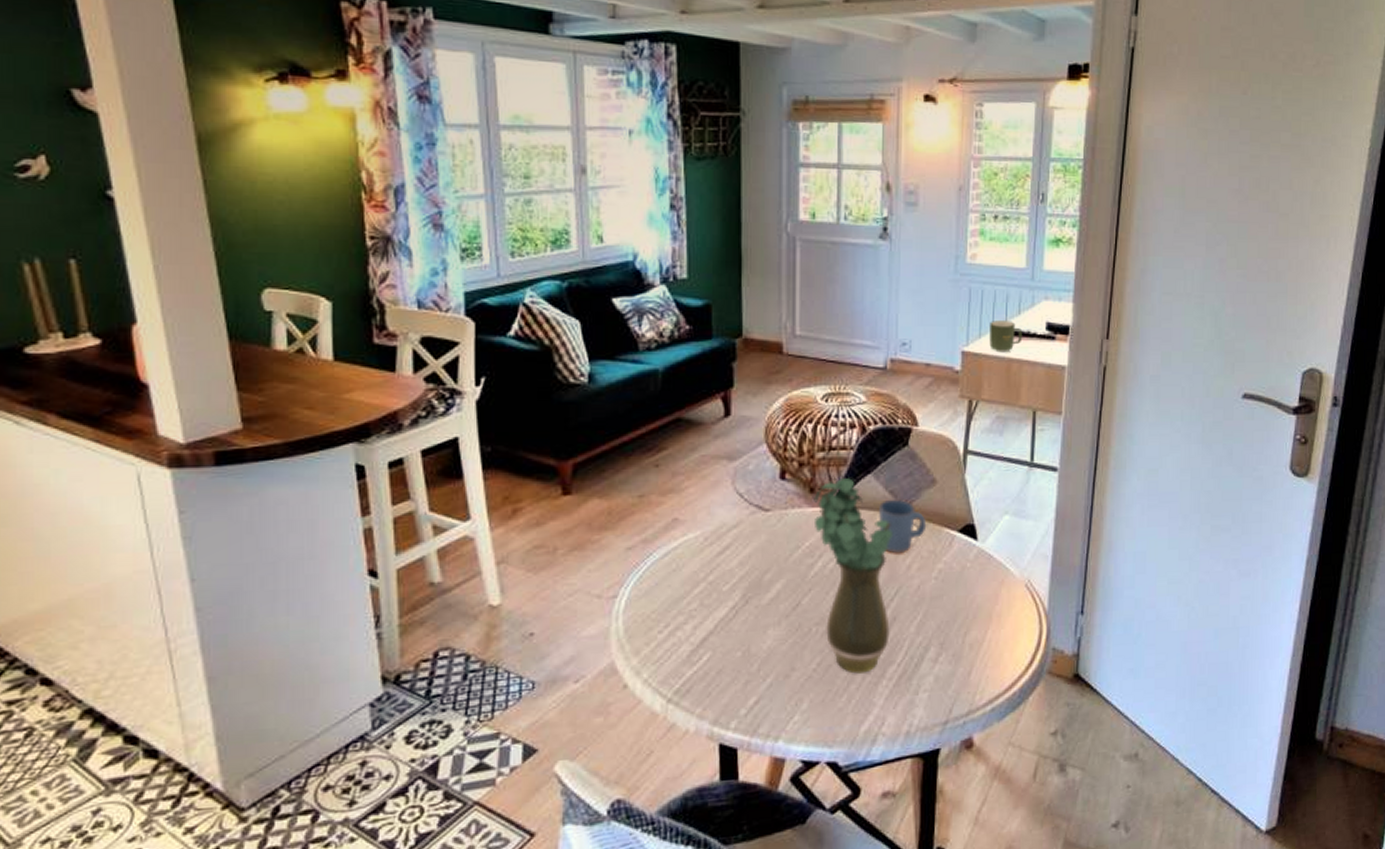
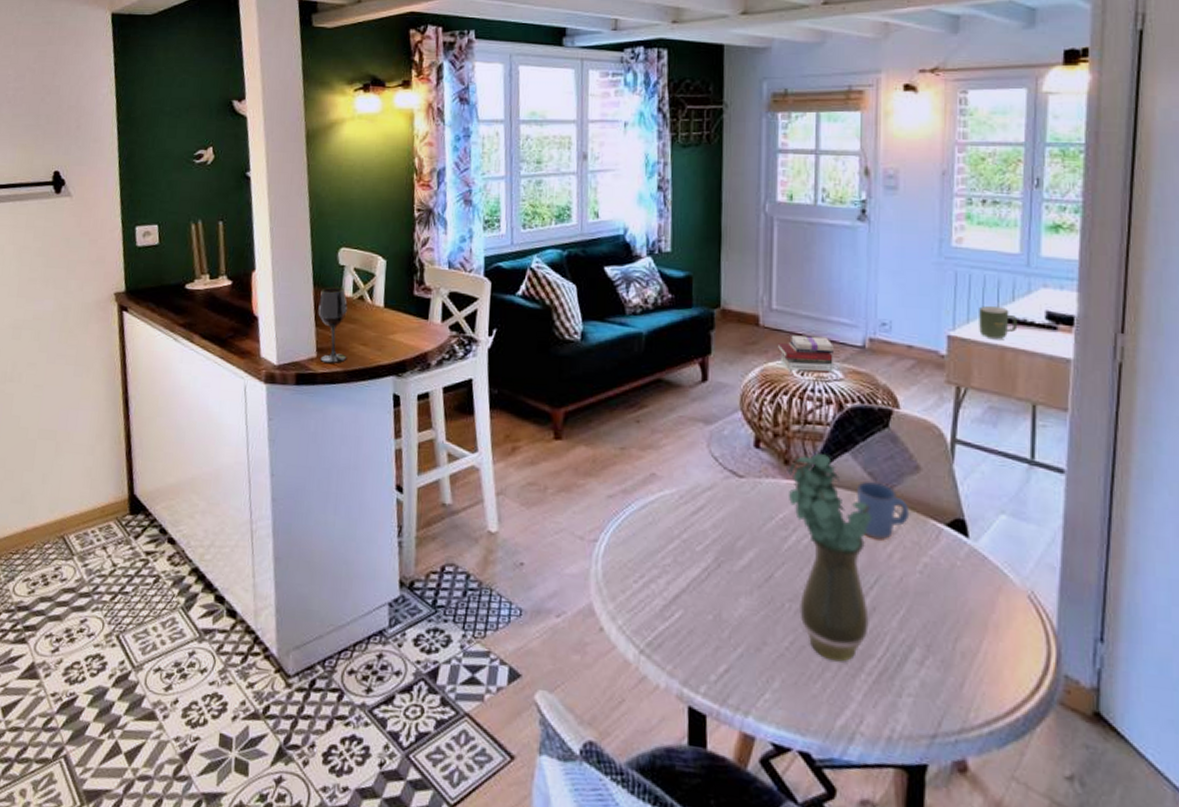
wine glass: none [239,339,287,436] -> present [318,287,348,364]
books: none [801,361,858,397] -> present [777,335,835,373]

